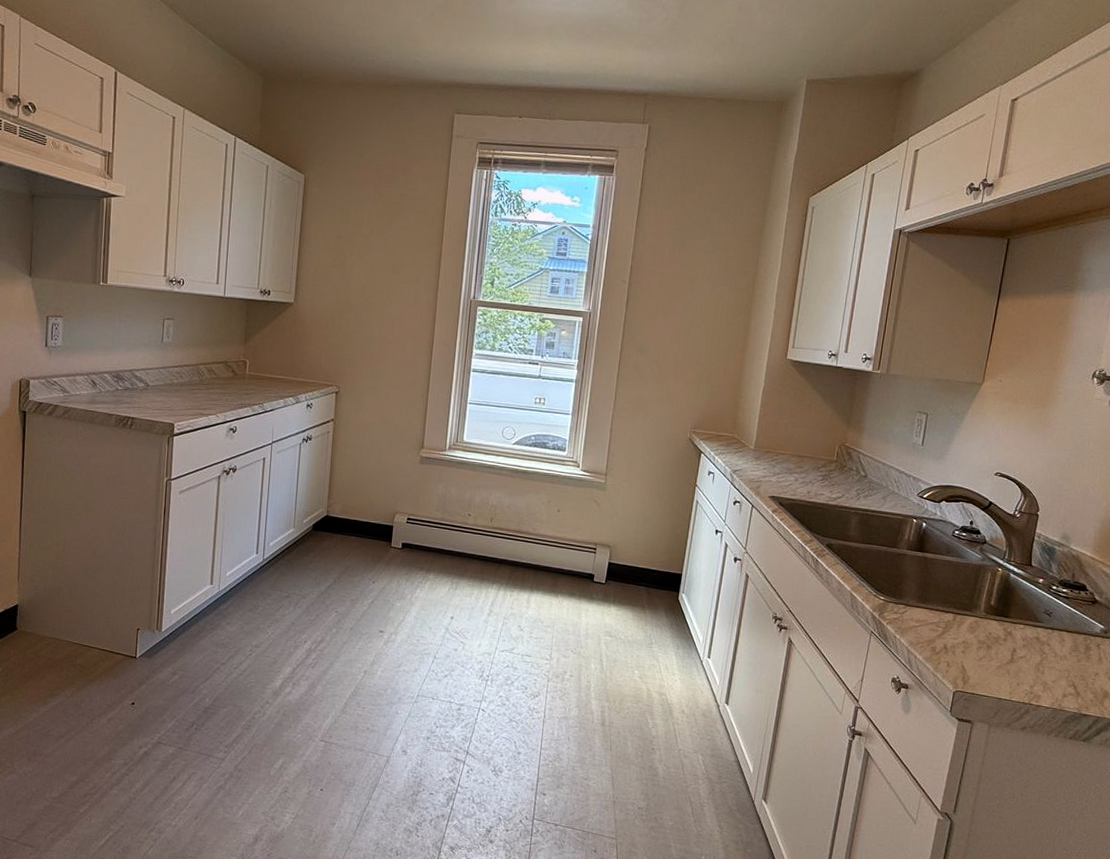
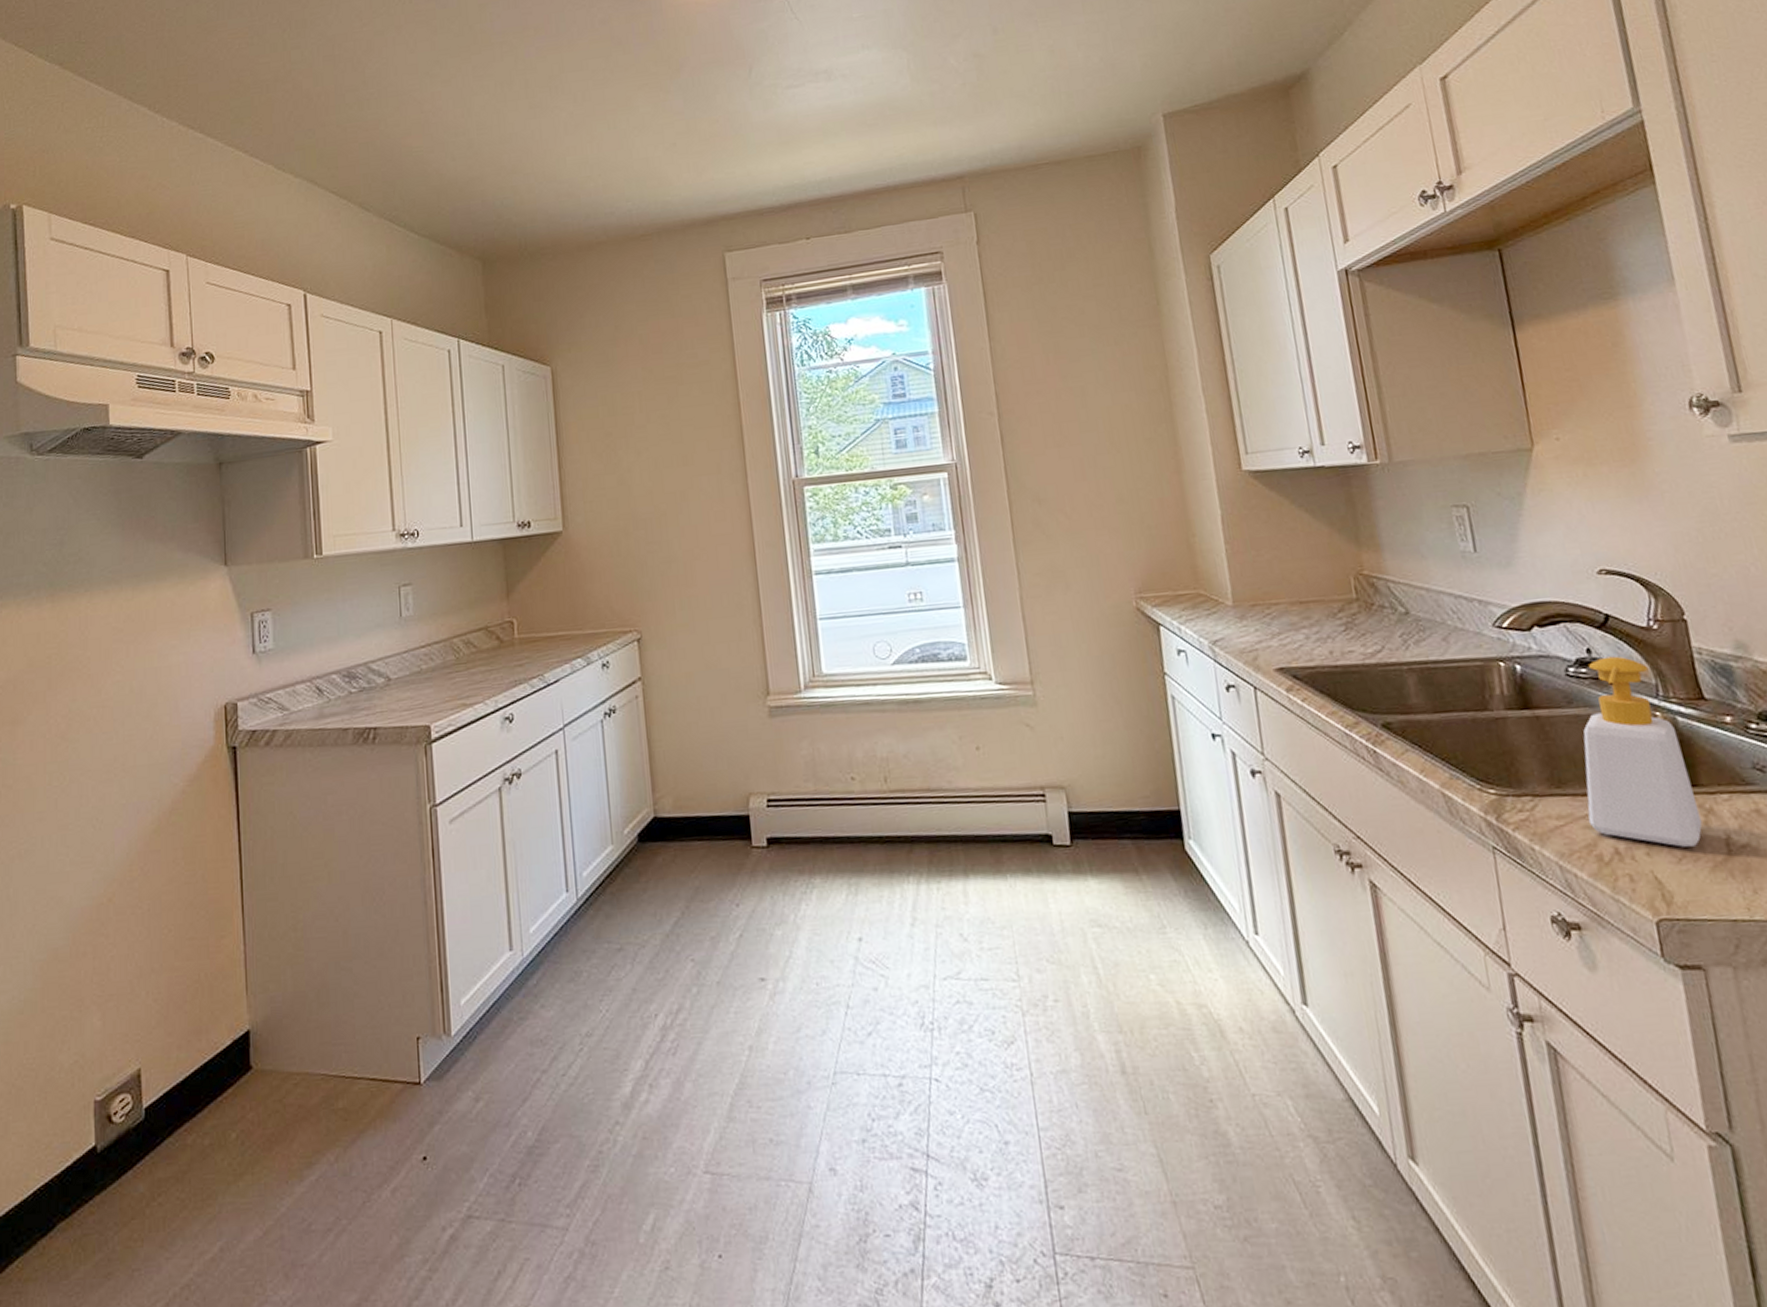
soap bottle: none [934,528,1007,652] -> present [1583,656,1703,847]

